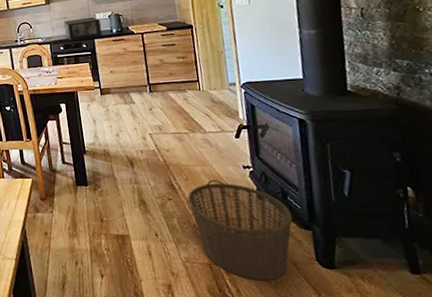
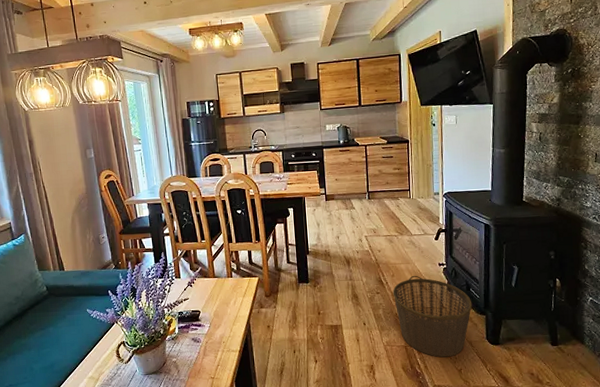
microwave: present [63,16,102,41] -> none [296,127,331,149]

